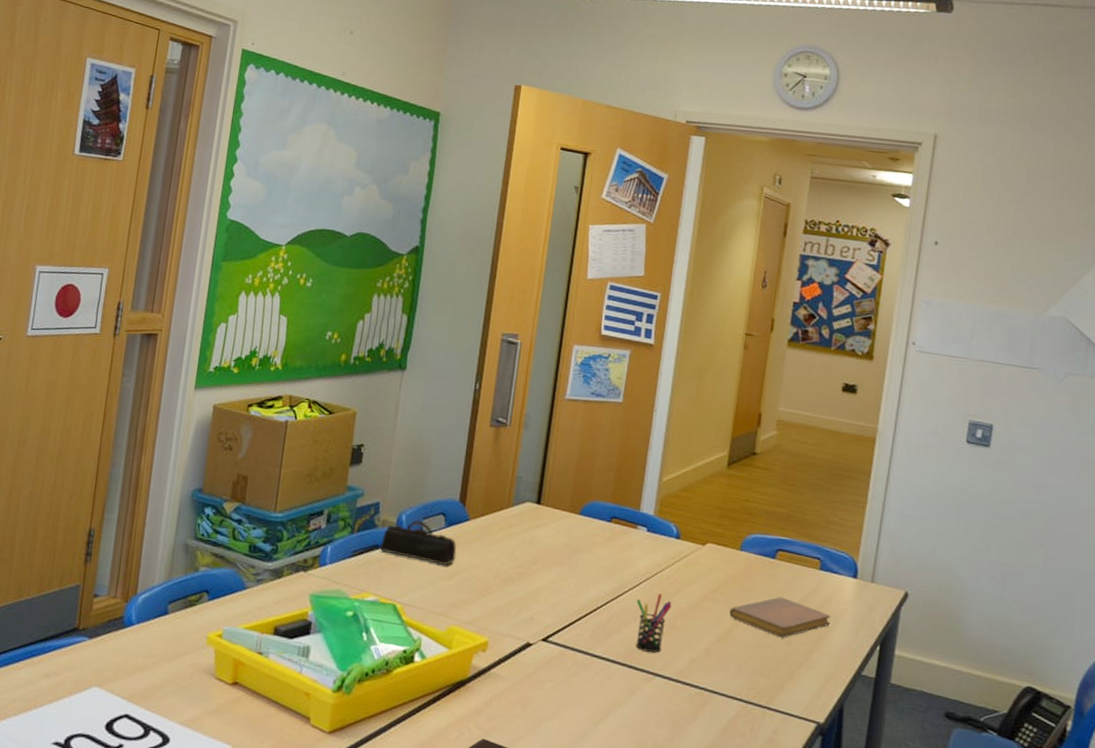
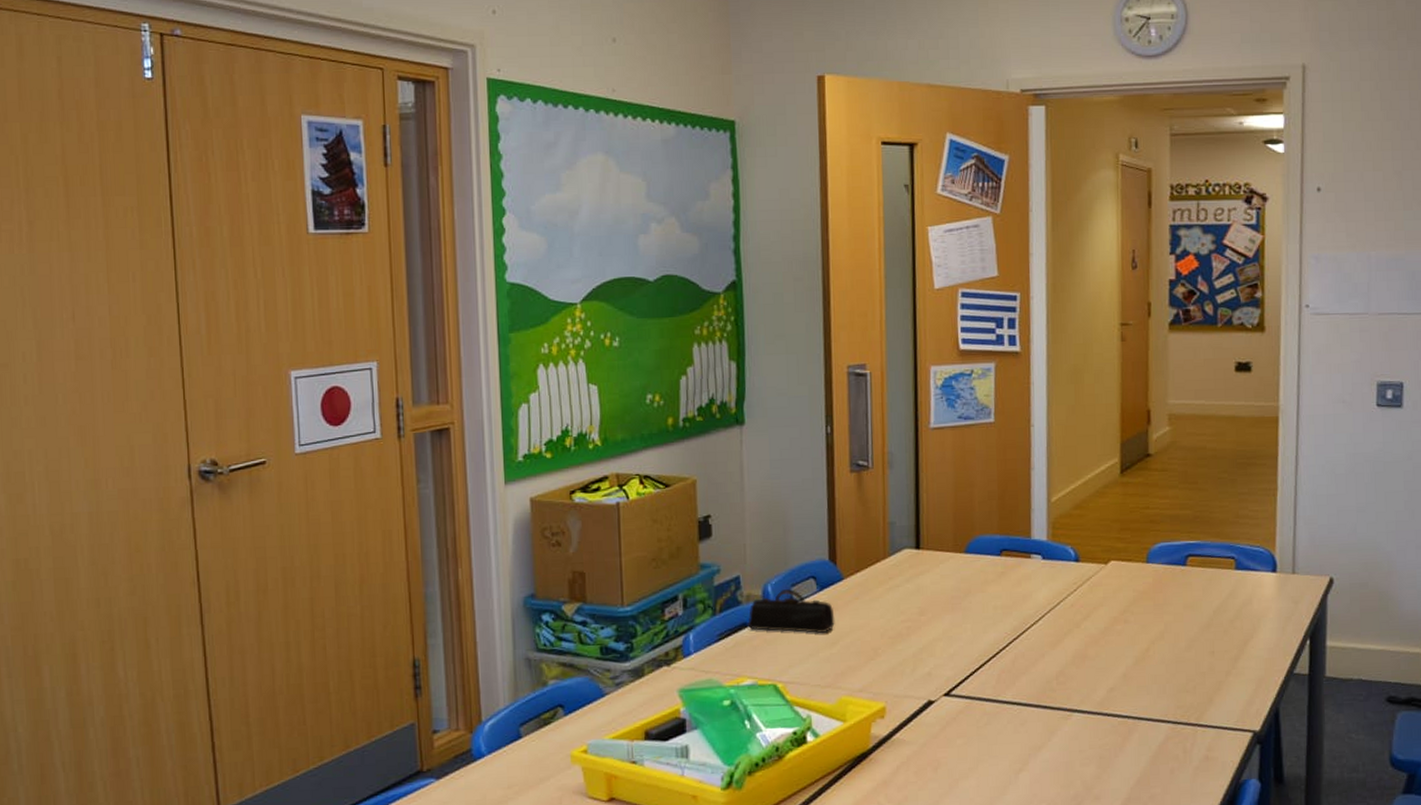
pen holder: present [635,594,672,653] -> none [1041,624,1081,688]
notebook: present [729,596,831,637] -> none [1144,605,1254,648]

